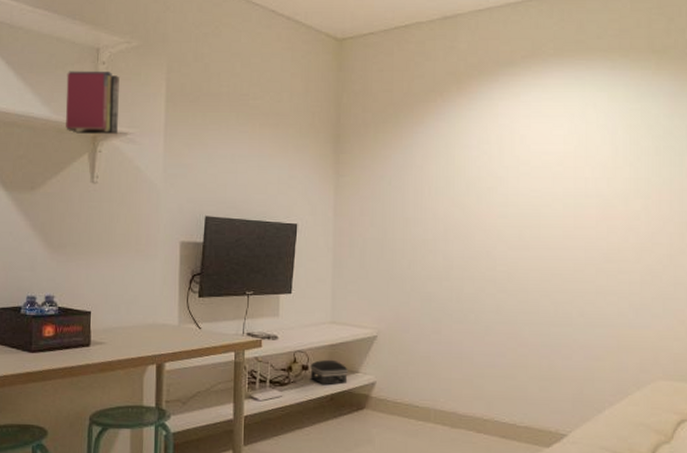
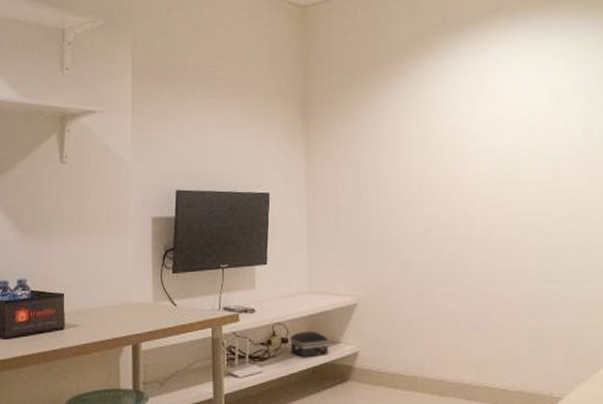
books: present [65,71,120,135] -> none [33,51,86,115]

